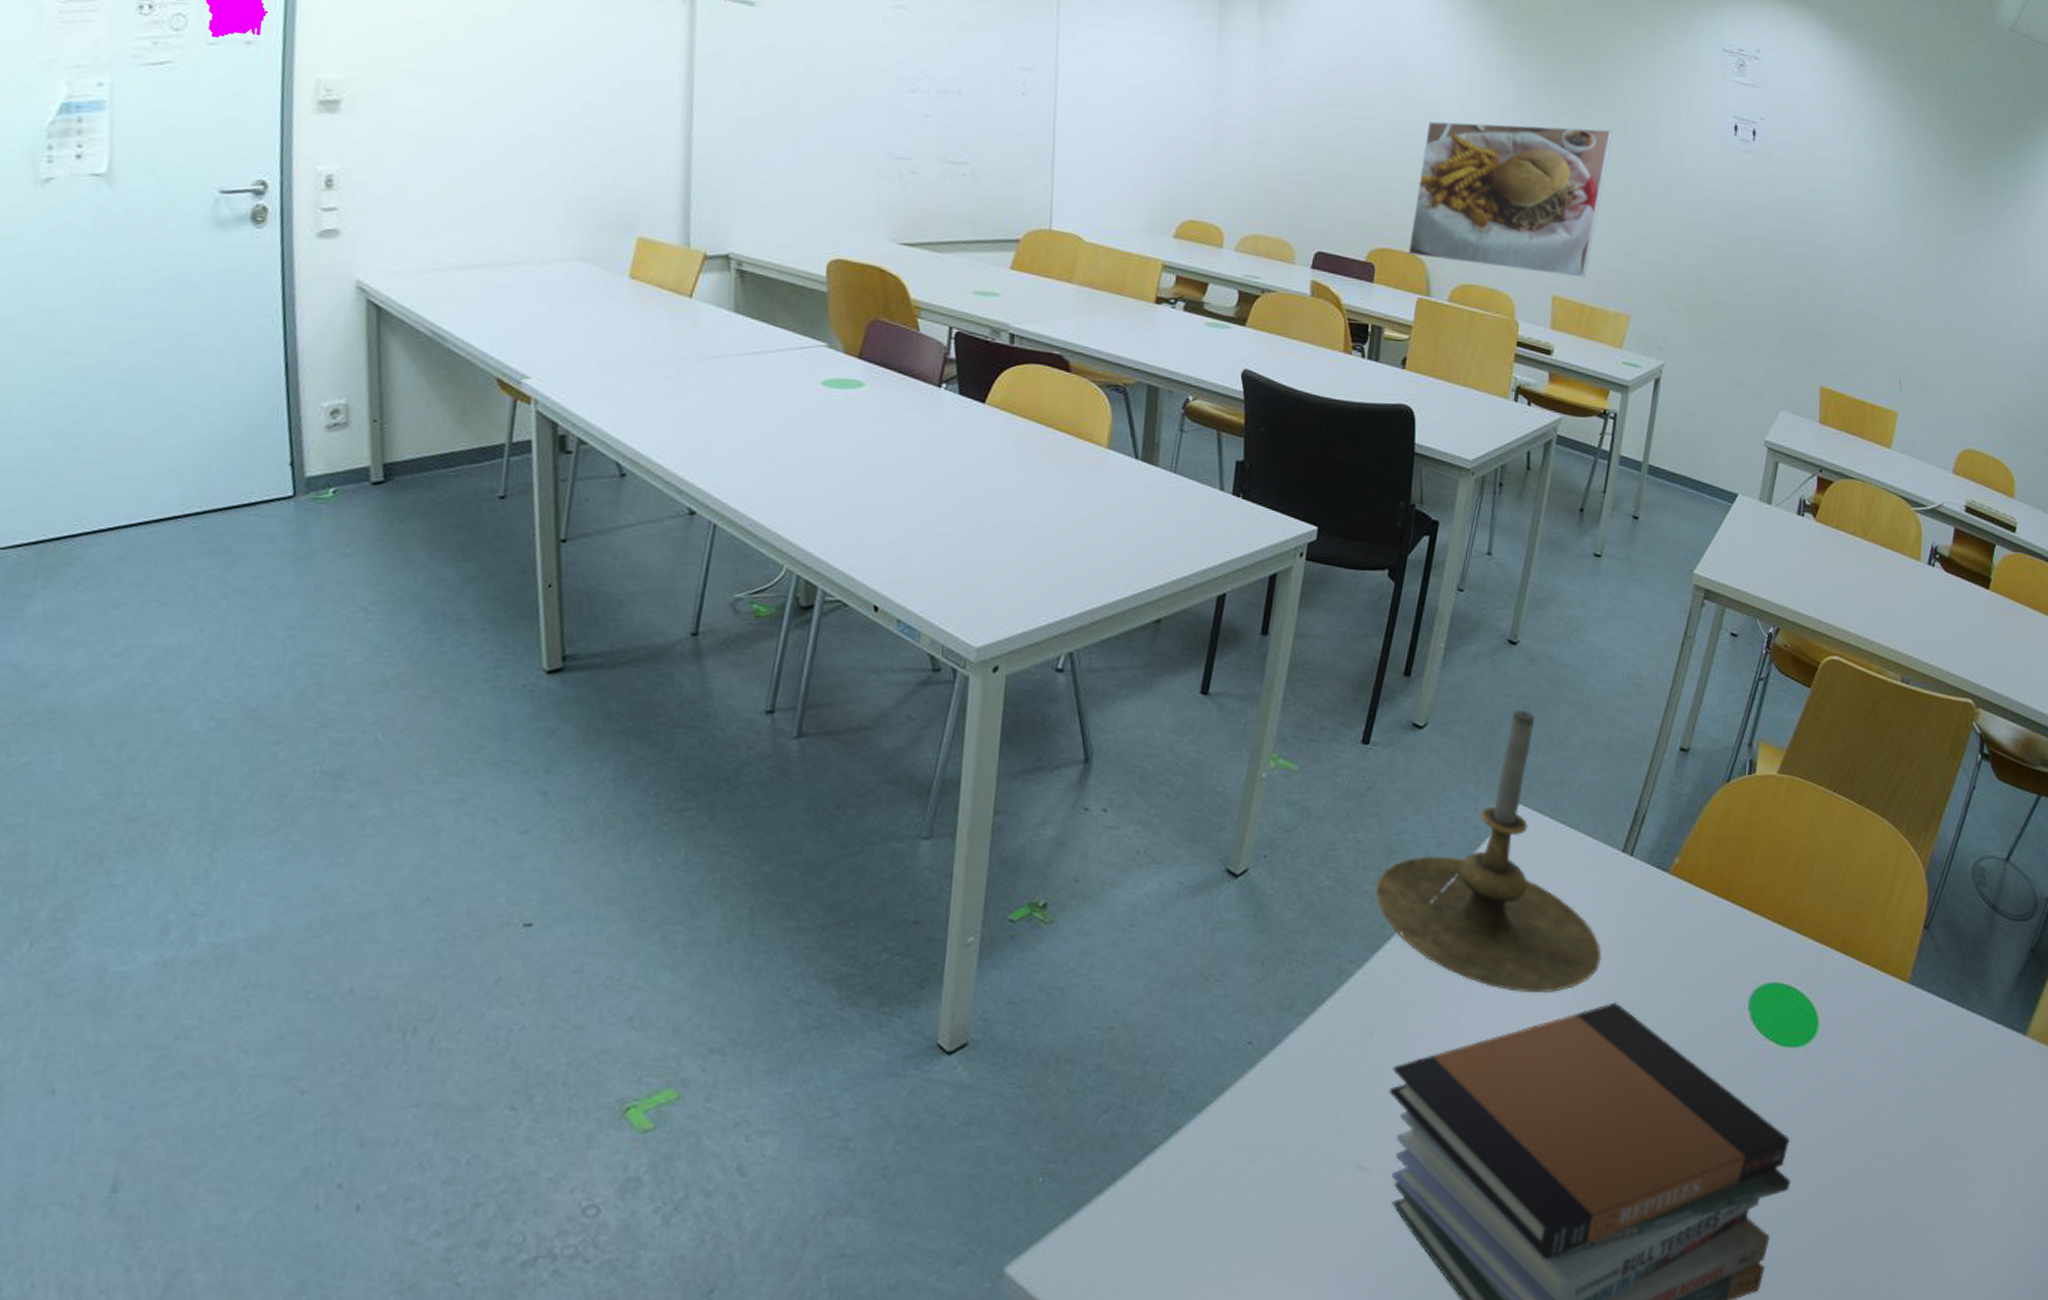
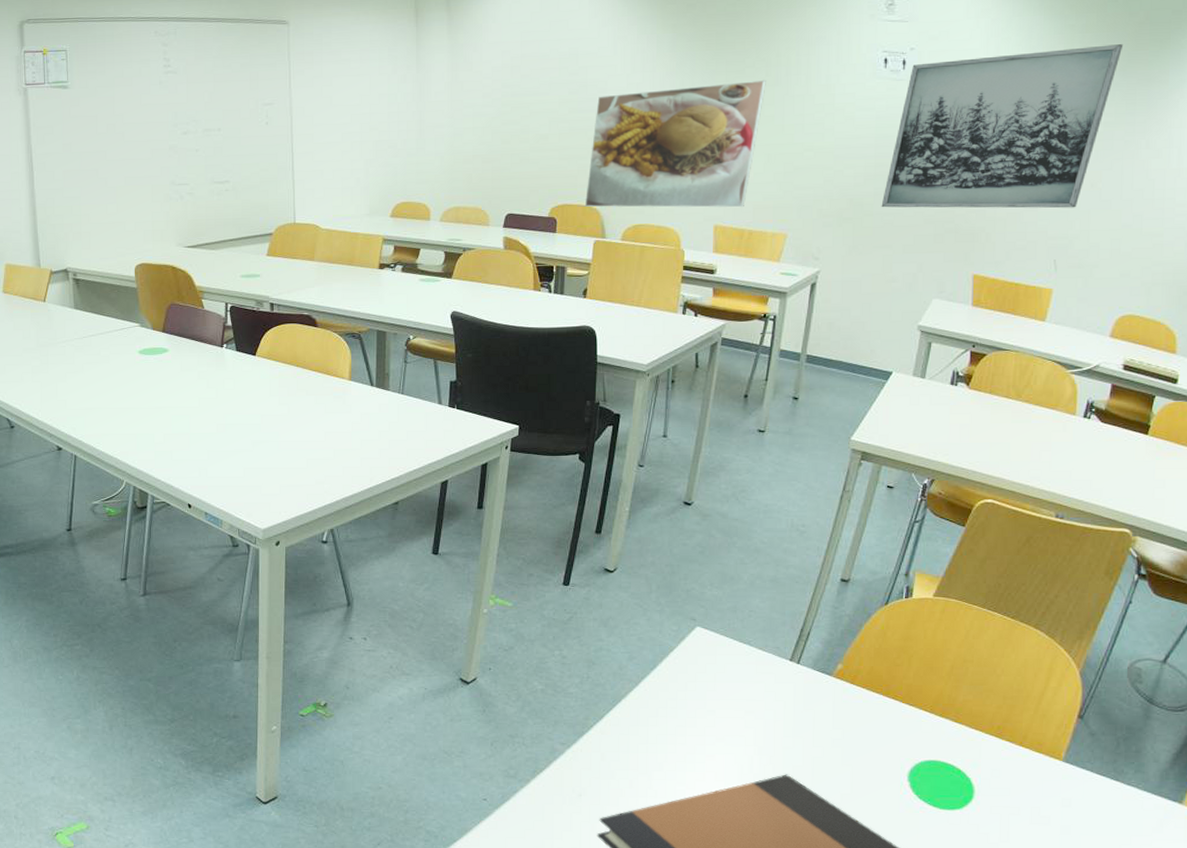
candle holder: present [1375,709,1602,994] -> none [579,554,773,767]
wall art: none [1729,137,1963,322] -> present [881,44,1124,209]

